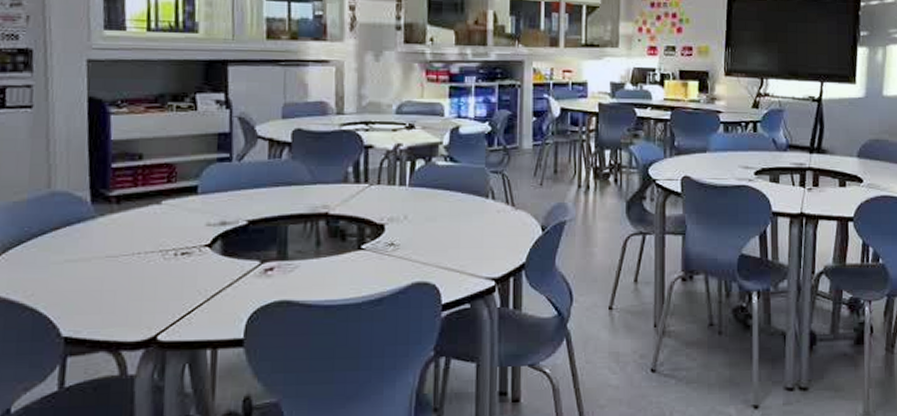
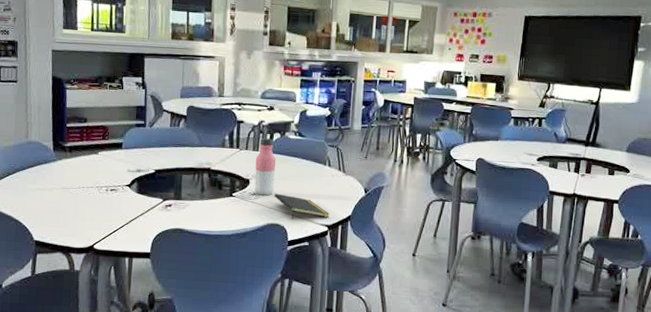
water bottle: none [391,167,420,245] -> present [254,138,276,196]
notepad: none [420,240,498,274] -> present [274,193,330,219]

